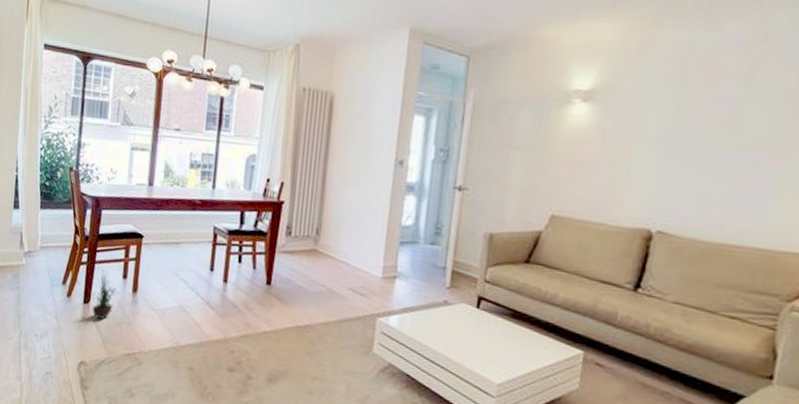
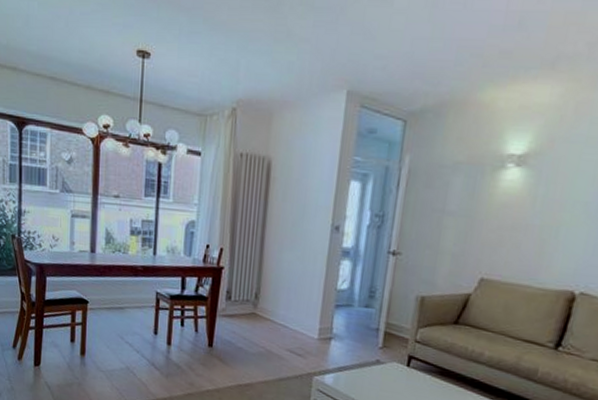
potted plant: present [89,269,119,320] -> none [39,333,68,381]

